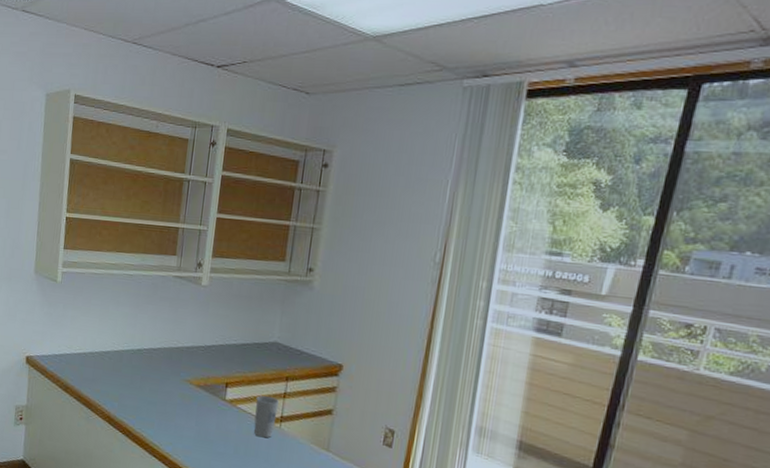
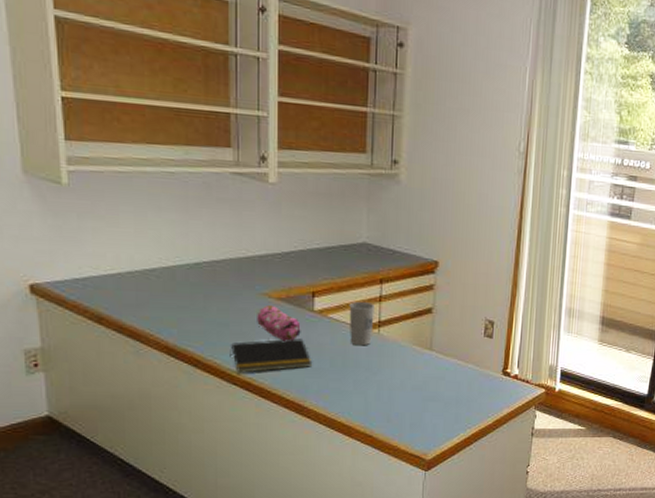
notepad: none [154,420,219,451] -> present [230,338,311,373]
pencil case: none [178,390,213,425] -> present [257,304,301,341]

